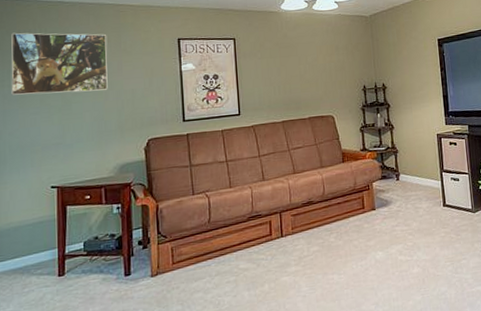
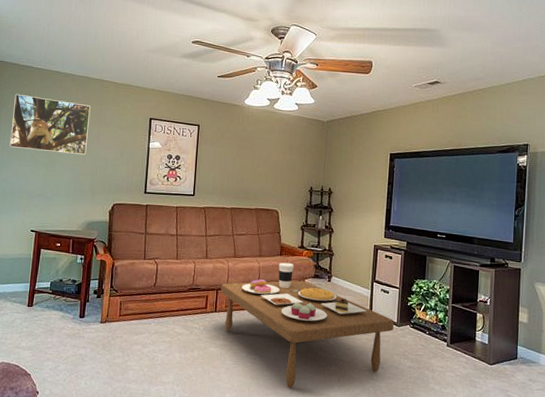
coffee table: none [284,168,470,302] -> present [221,262,394,388]

